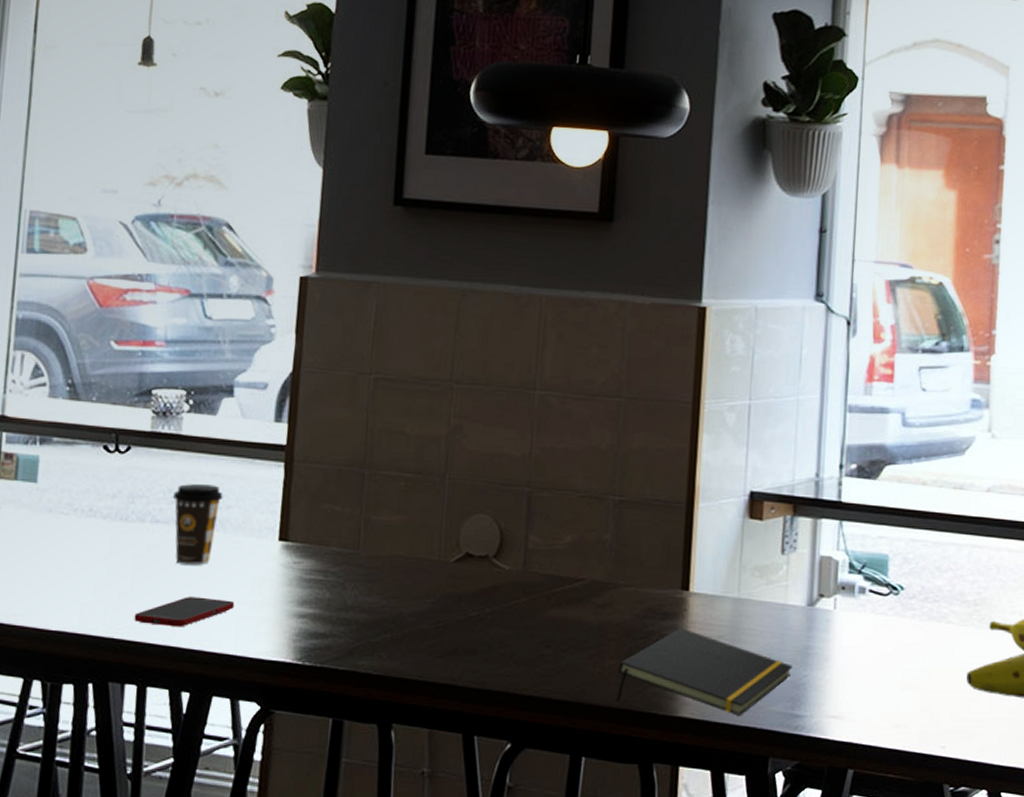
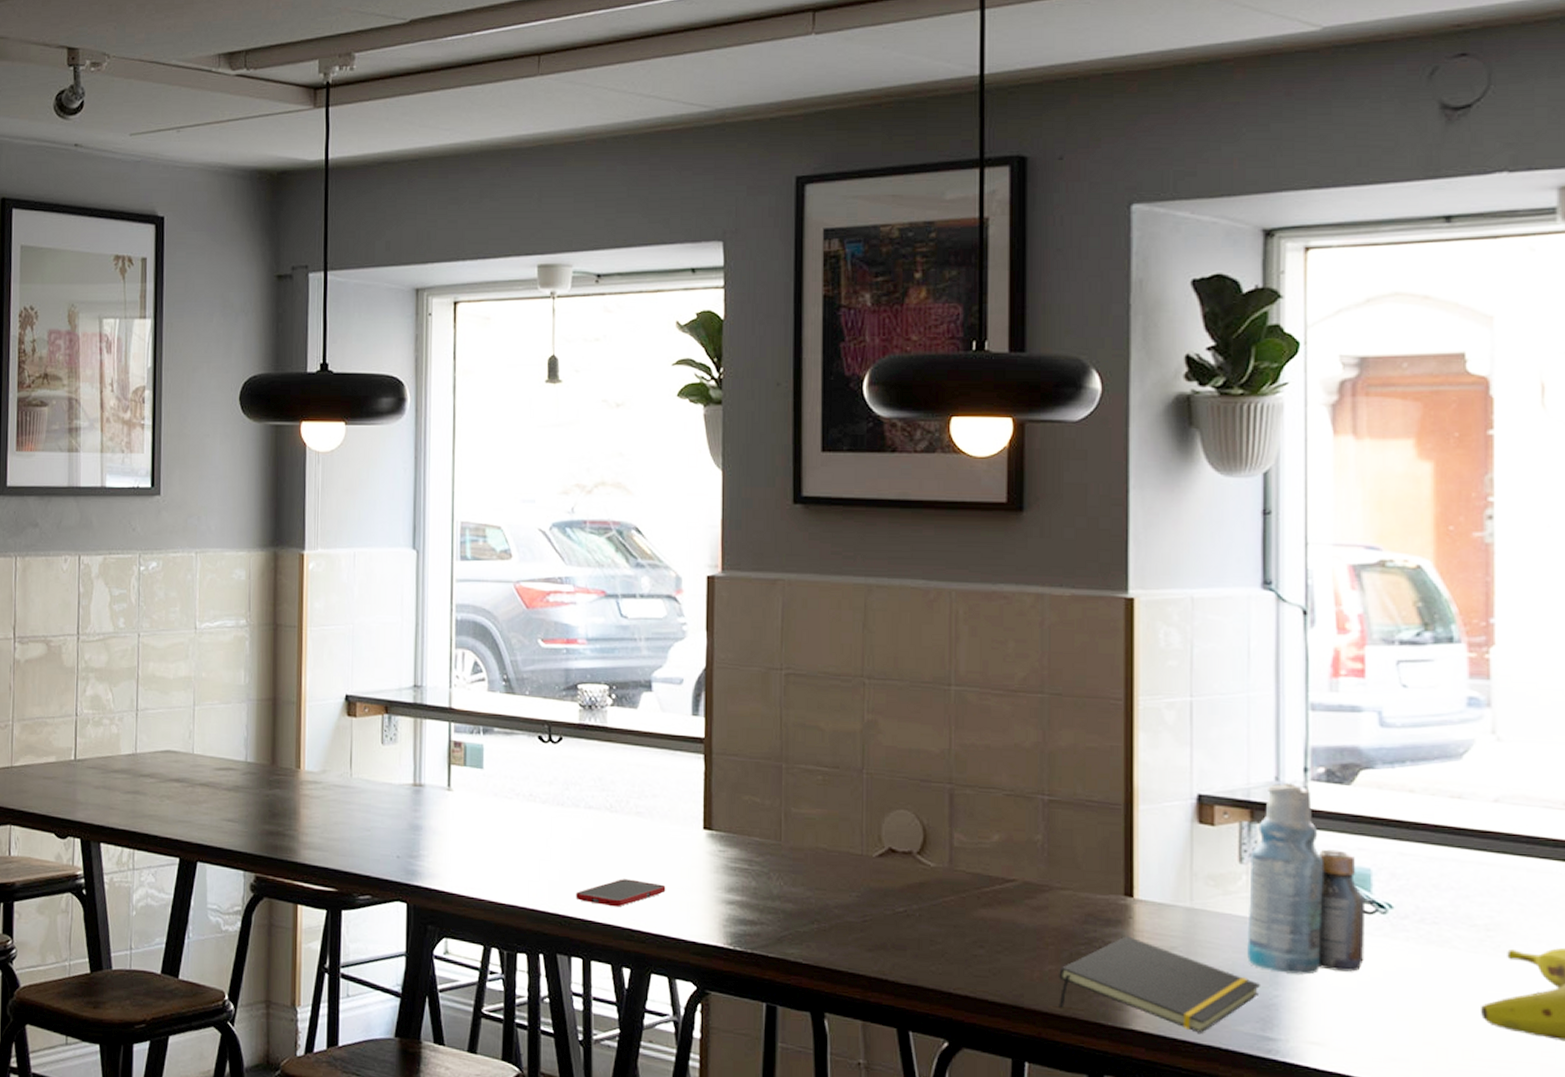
coffee cup: present [172,484,223,565] -> none [602,773,649,849]
bottle: none [783,478,883,654] -> present [1247,782,1366,975]

